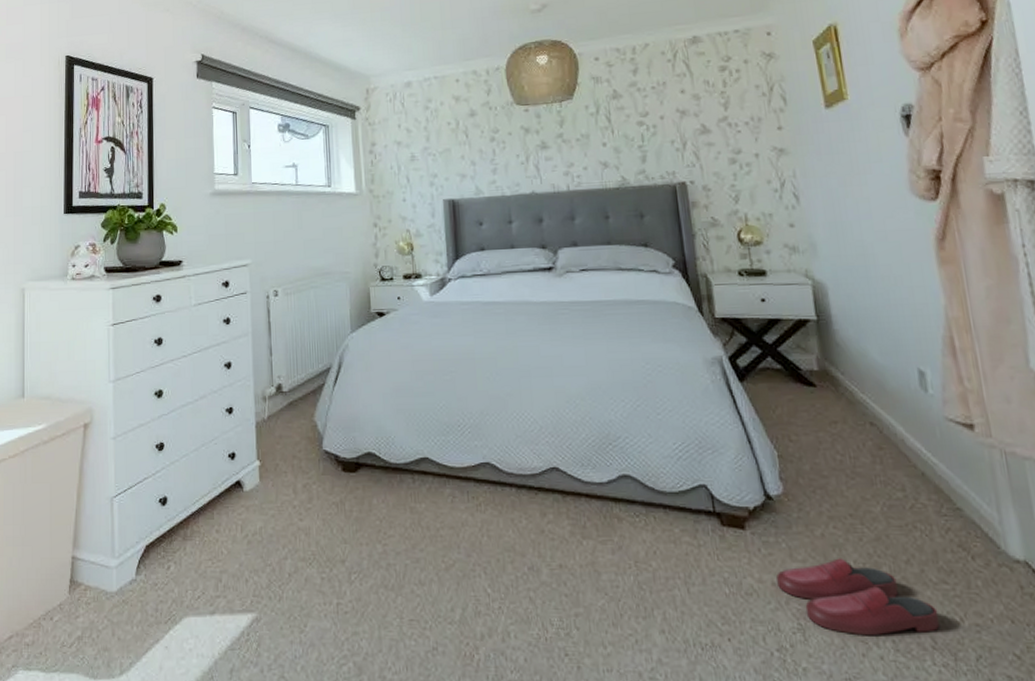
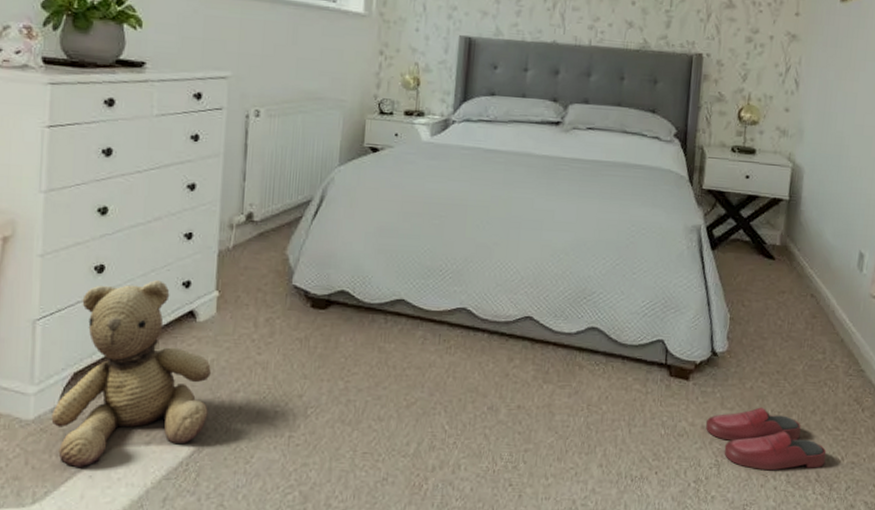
teddy bear: none [131,454,262,639] -> present [51,280,211,468]

